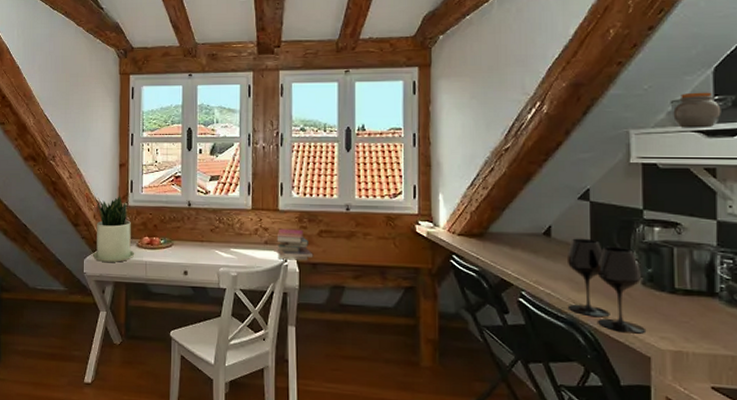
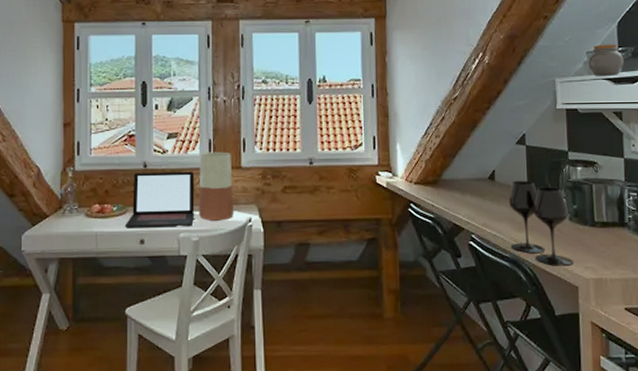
planter: present [92,195,135,262] -> none [31,158,83,236]
laptop: none [171,211,234,262] -> present [125,172,195,228]
vase: none [238,194,270,259] -> present [199,151,233,221]
books: present [276,228,314,261] -> none [240,186,278,220]

